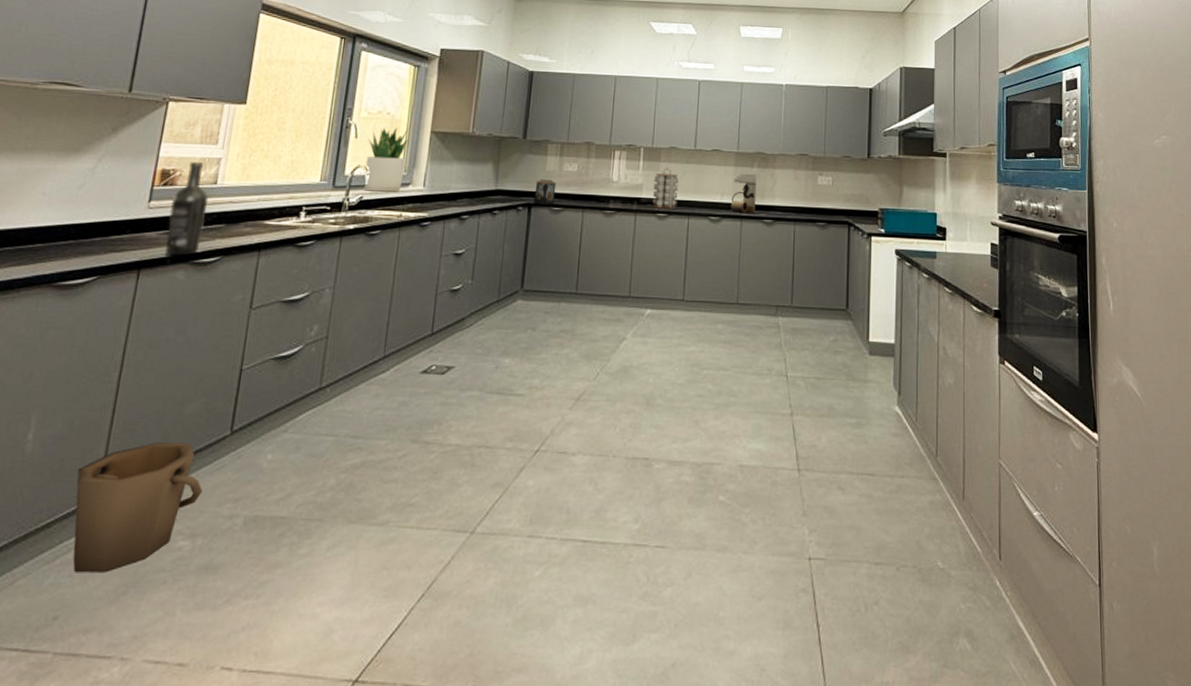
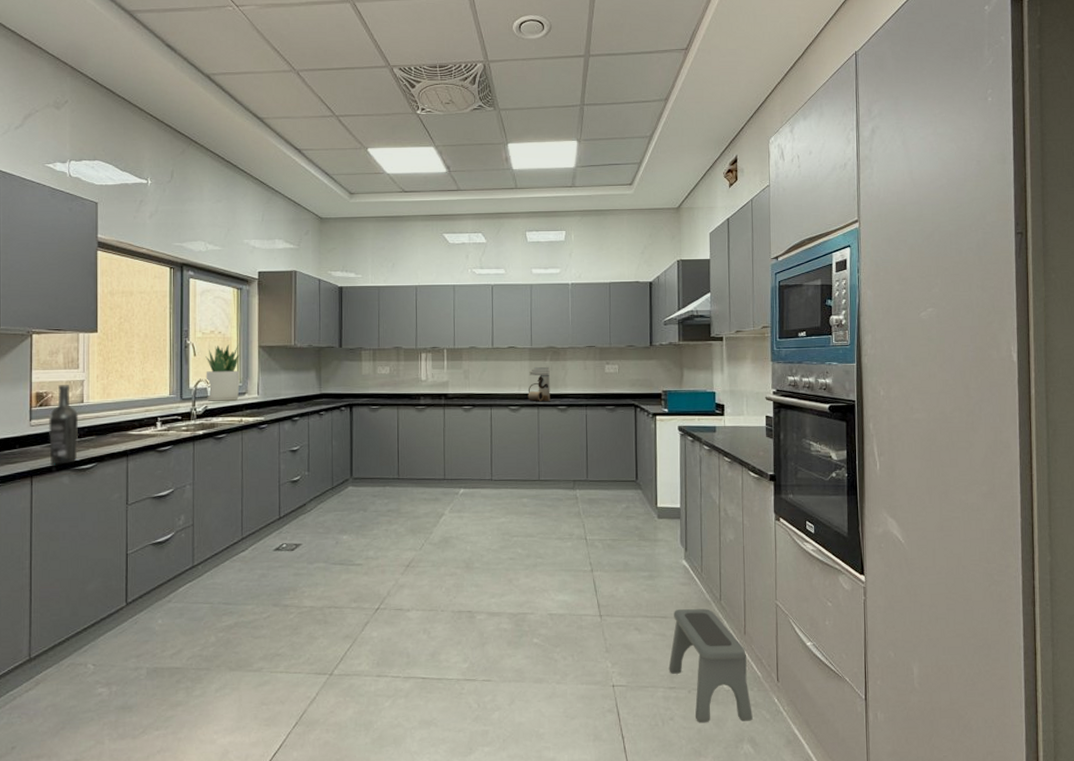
bucket: present [72,442,202,573] -> none [11,613,110,715]
canister: present [530,179,557,205] -> none [351,382,373,405]
spice rack: present [653,168,679,210] -> none [458,366,480,403]
step stool: none [875,466,971,609] -> present [668,609,753,722]

